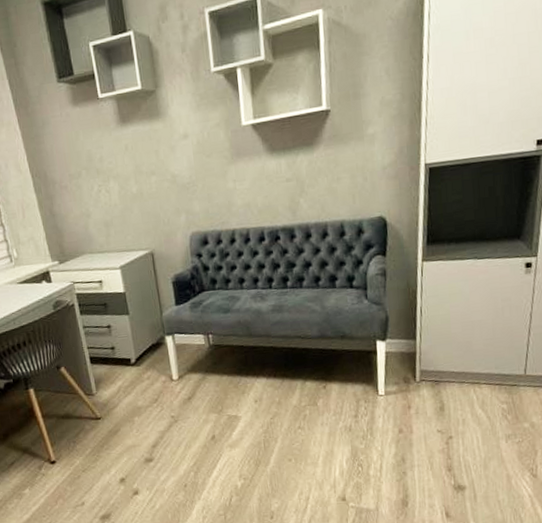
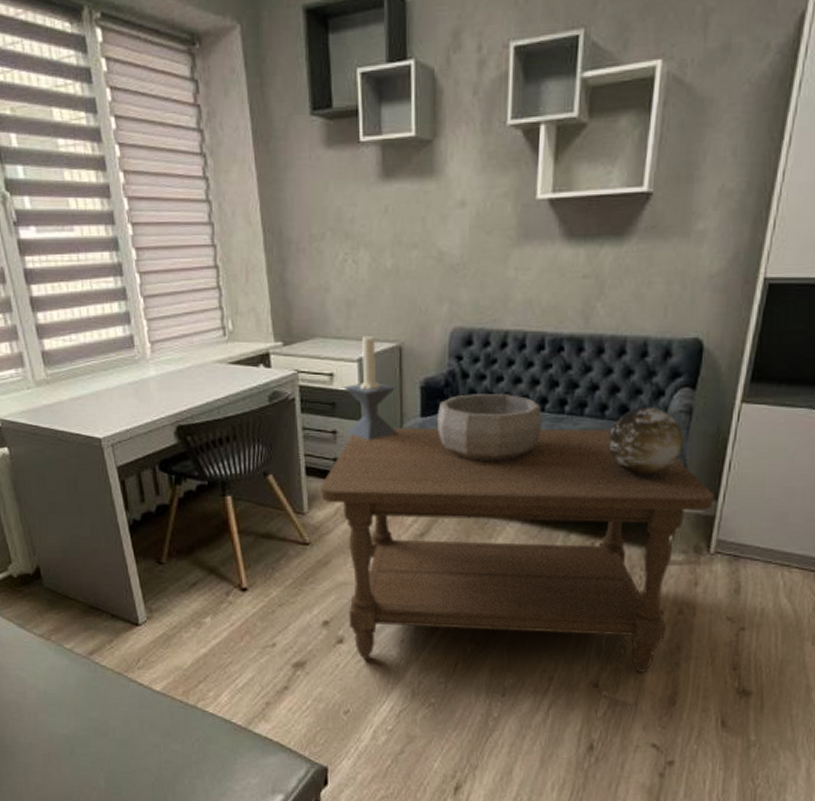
coffee table: none [103,295,413,504] -> present [321,428,714,673]
candle holder: none [111,247,160,330] -> present [343,336,399,441]
decorative bowl: none [188,278,272,335] -> present [436,394,542,461]
decorative orb: none [325,274,383,329] -> present [609,406,684,477]

